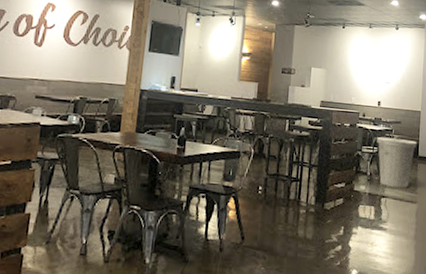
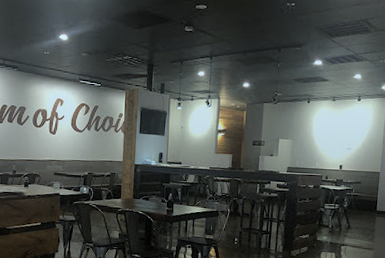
trash can: present [377,136,417,189] -> none [338,195,375,238]

